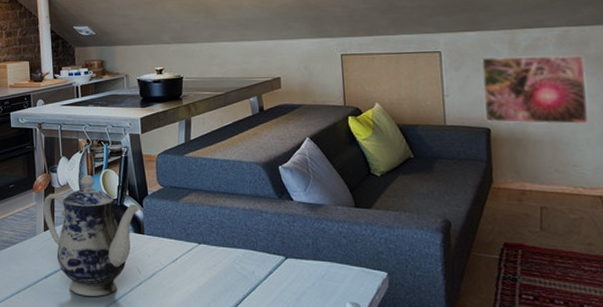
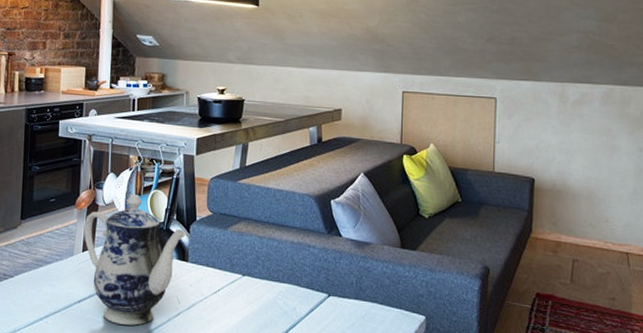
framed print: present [480,55,588,125] -> none [531,107,626,182]

